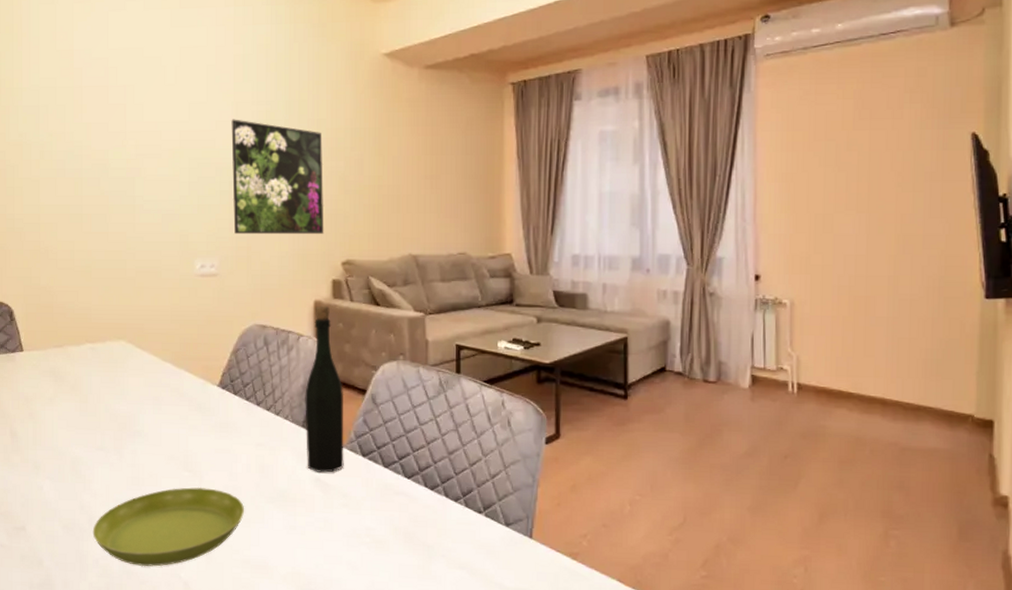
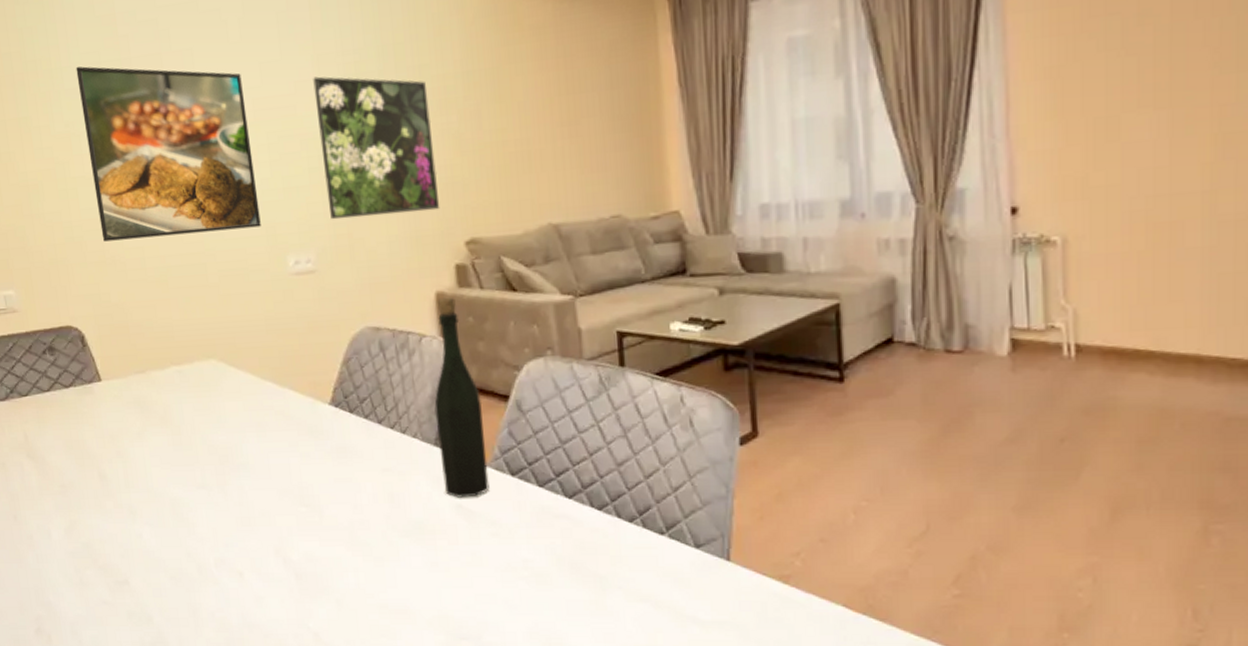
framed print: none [34,88,176,234] -> present [76,66,261,242]
saucer: present [92,487,245,567] -> none [203,523,376,618]

